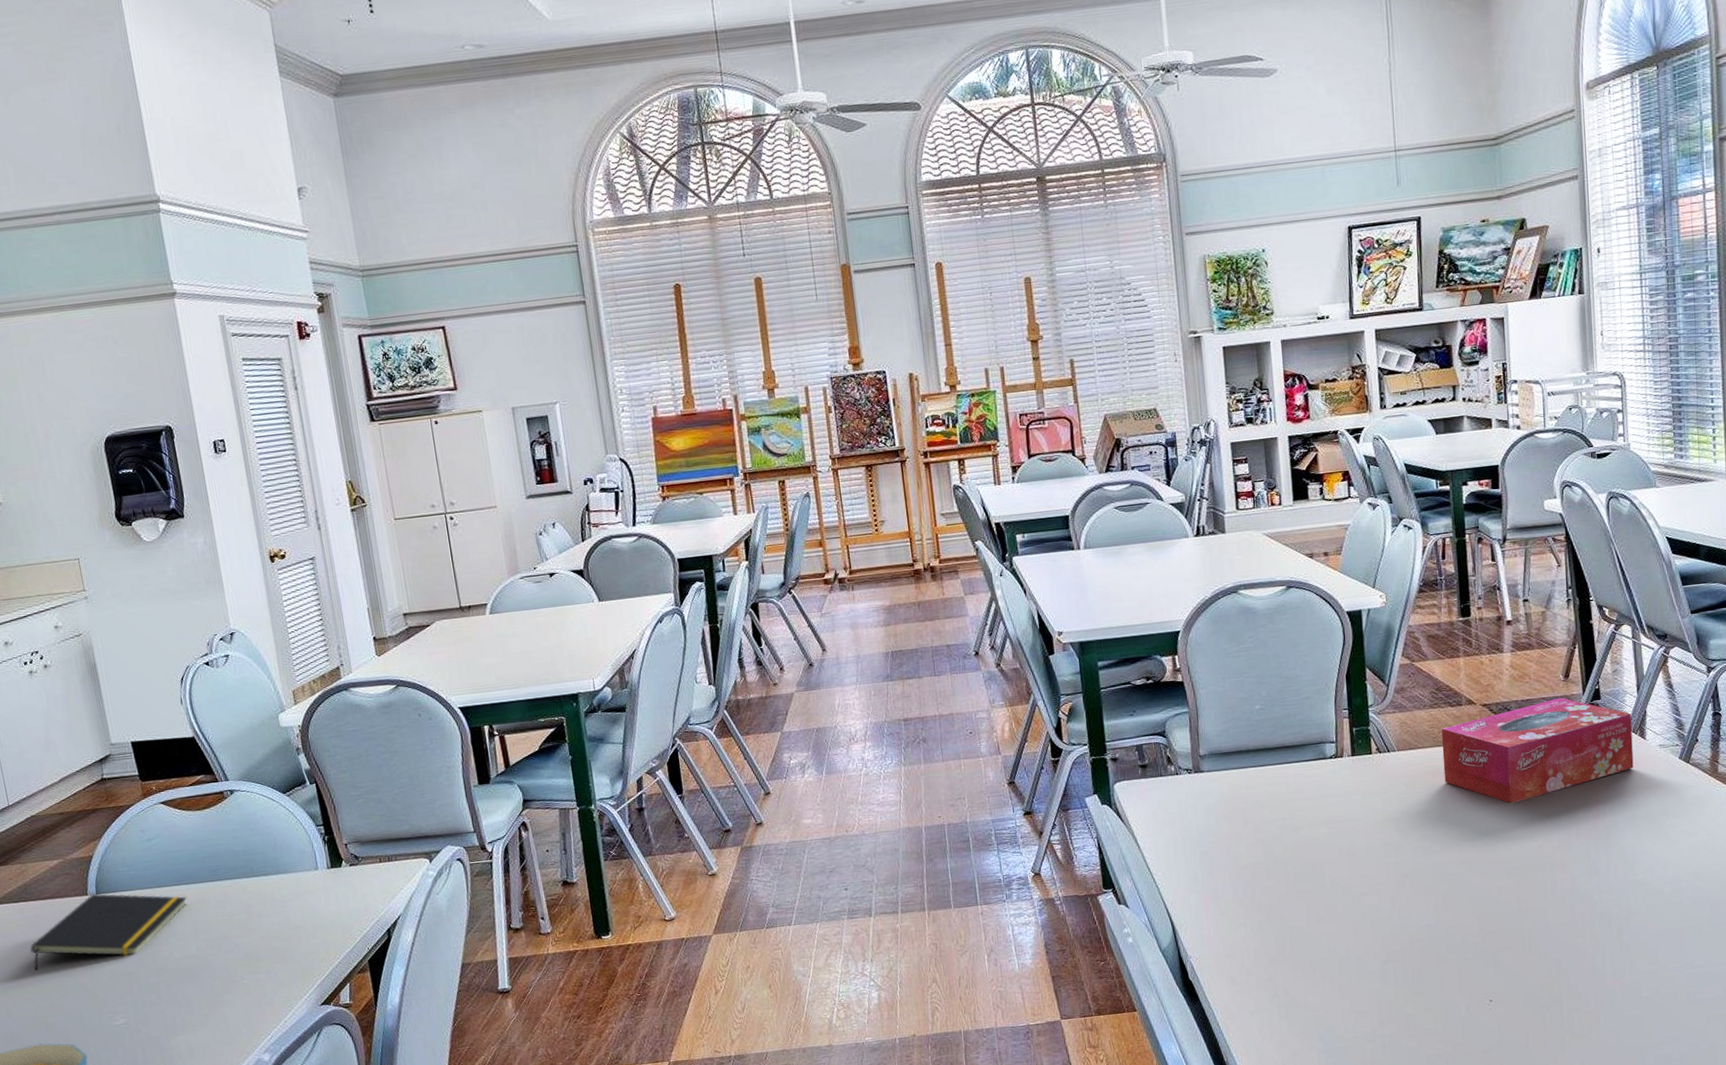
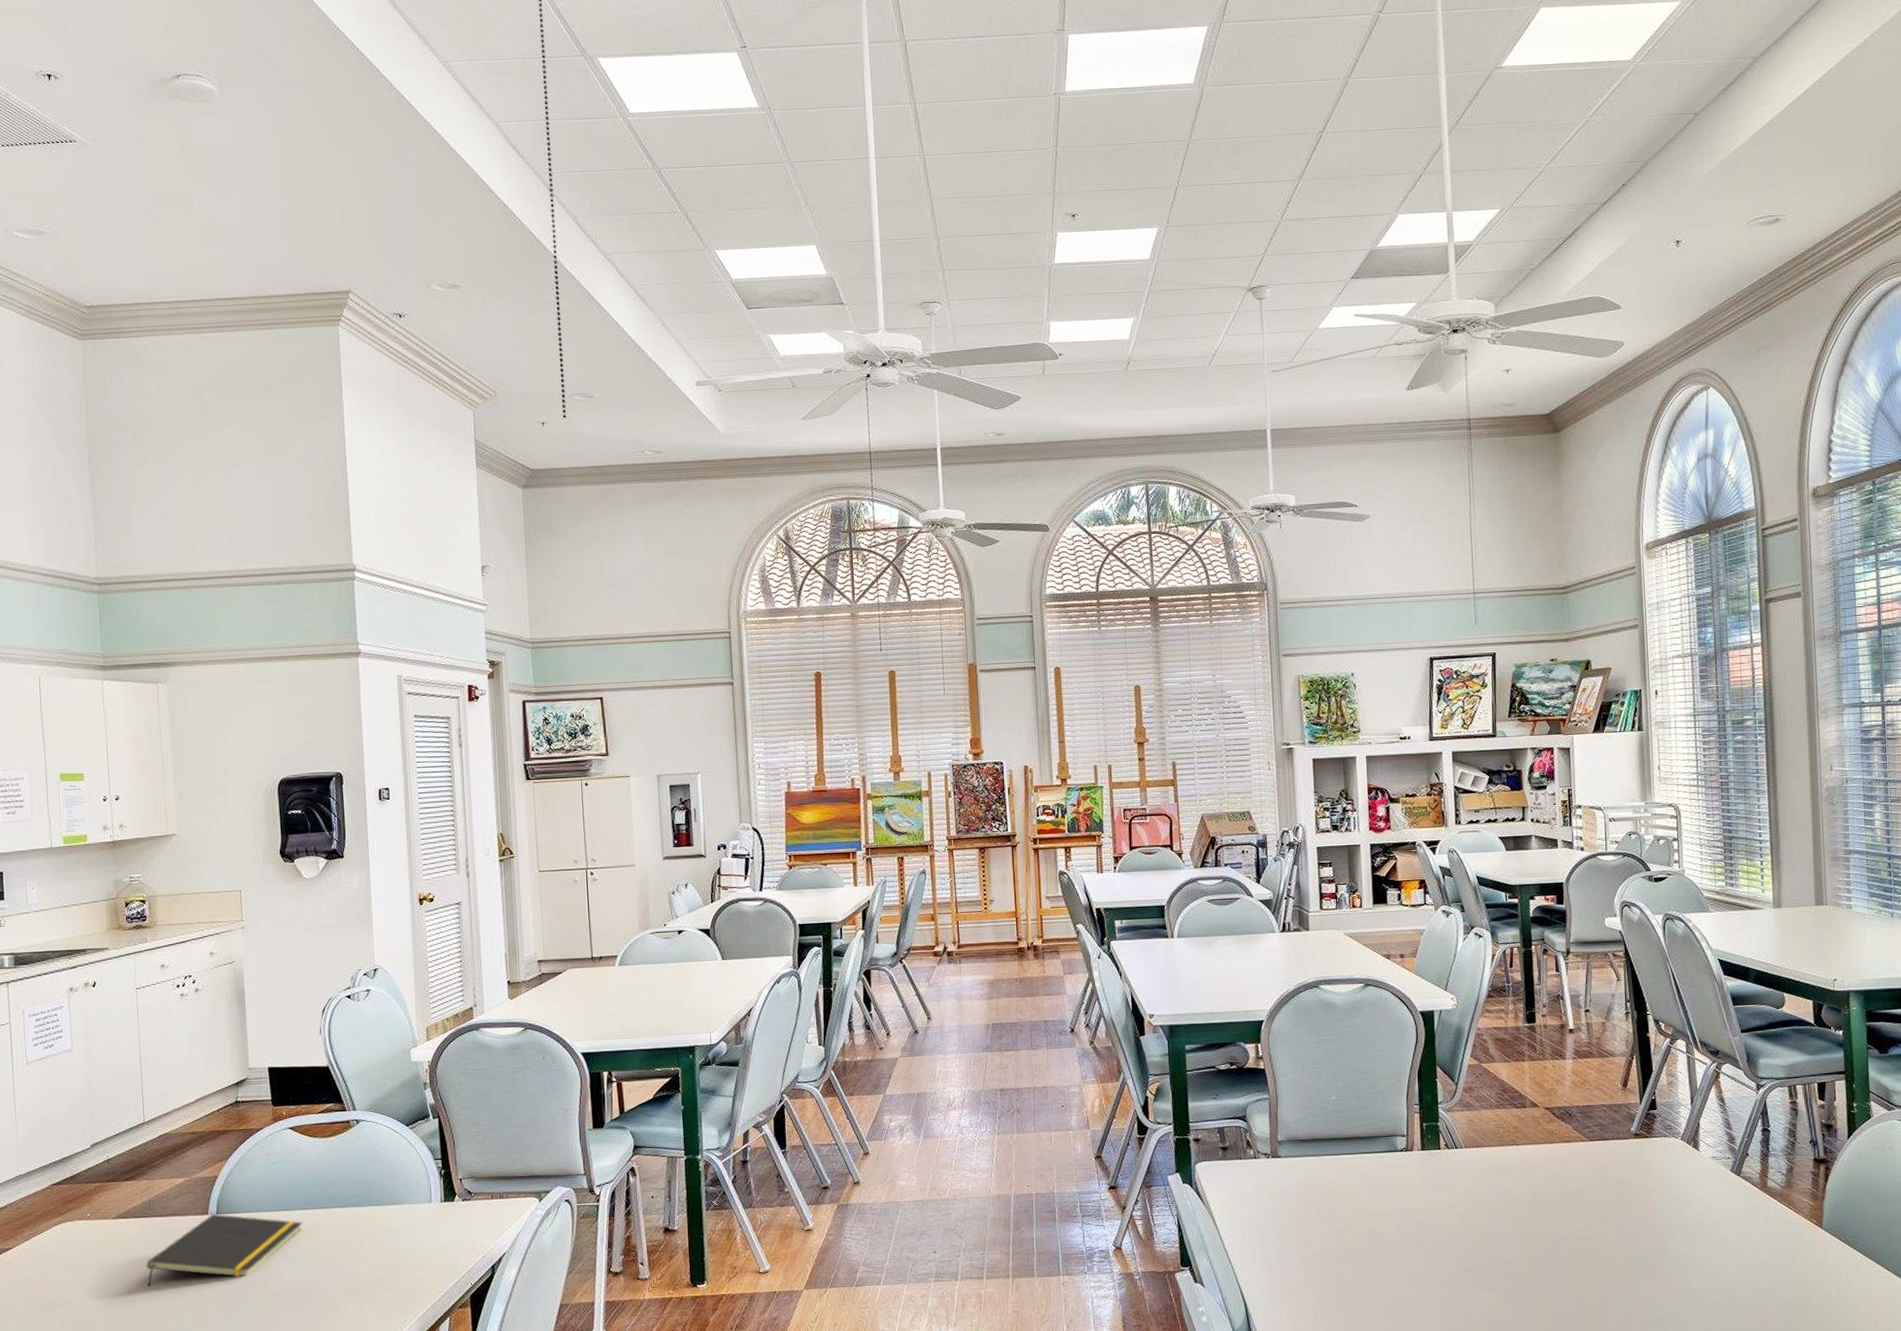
tissue box: present [1441,697,1634,804] -> none [1506,1105,1688,1206]

